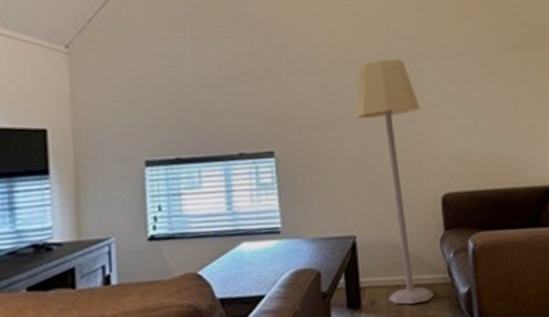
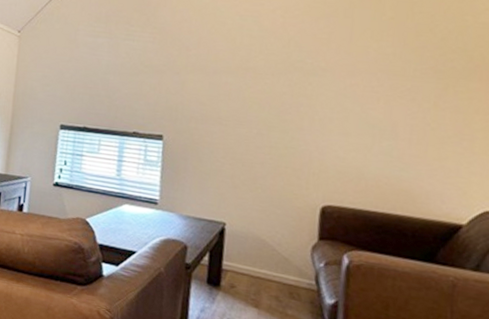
lamp: present [355,60,434,305] -> none [243,69,313,301]

